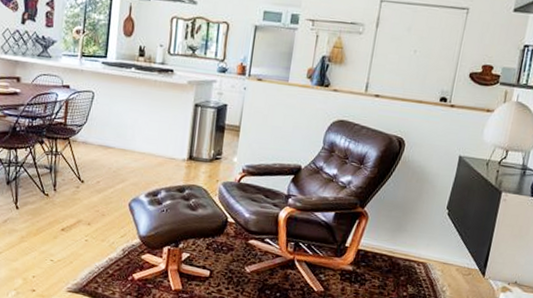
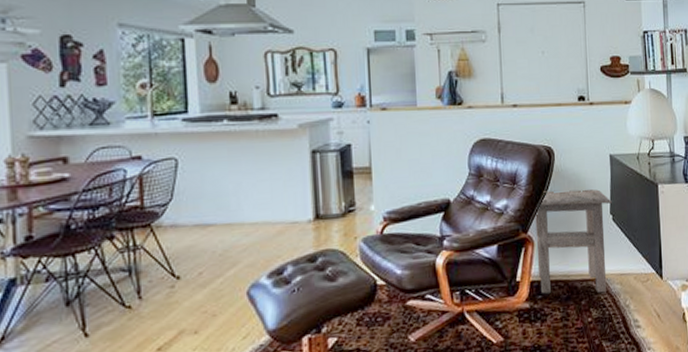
side table: none [365,176,452,275] -> present [535,189,613,294]

